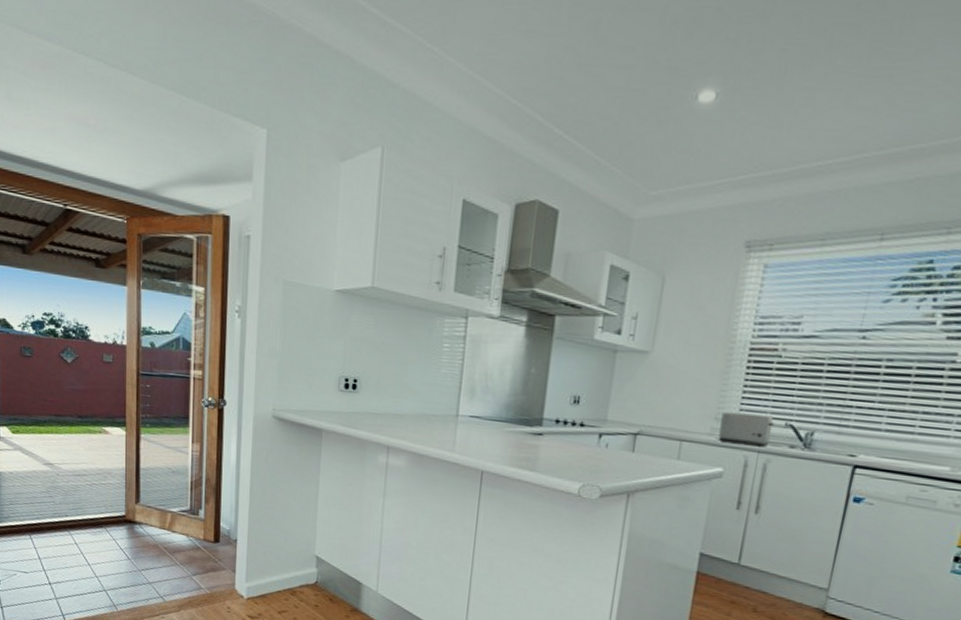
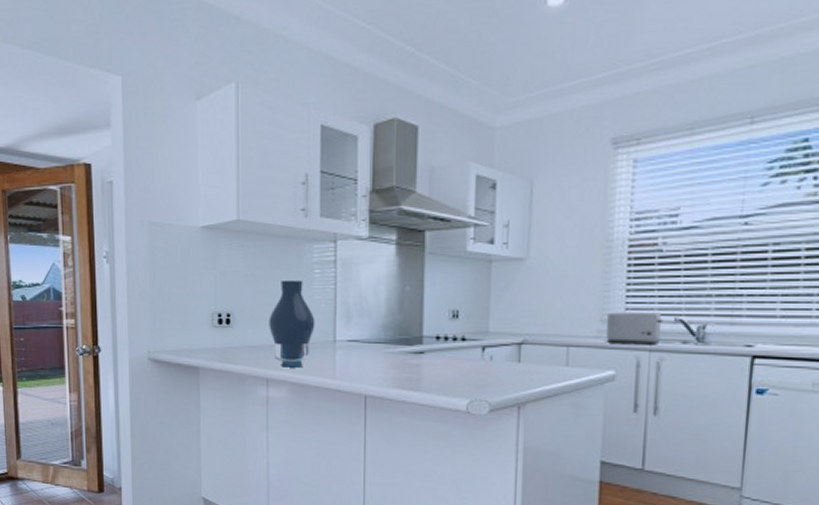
vase: none [394,351,440,439] -> present [269,280,315,368]

